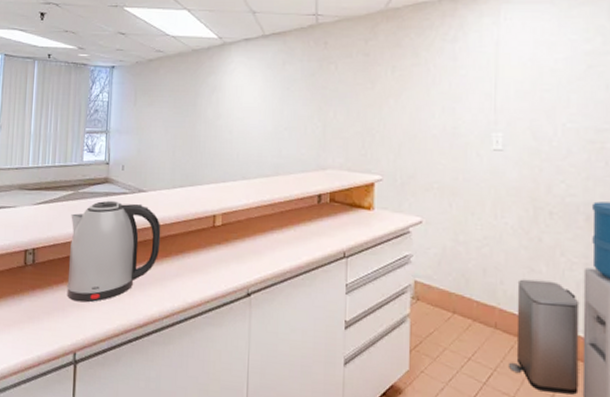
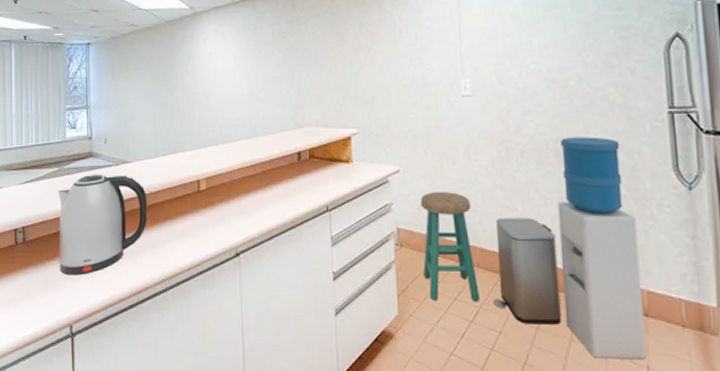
stool: none [438,247,495,363] -> present [421,192,479,301]

